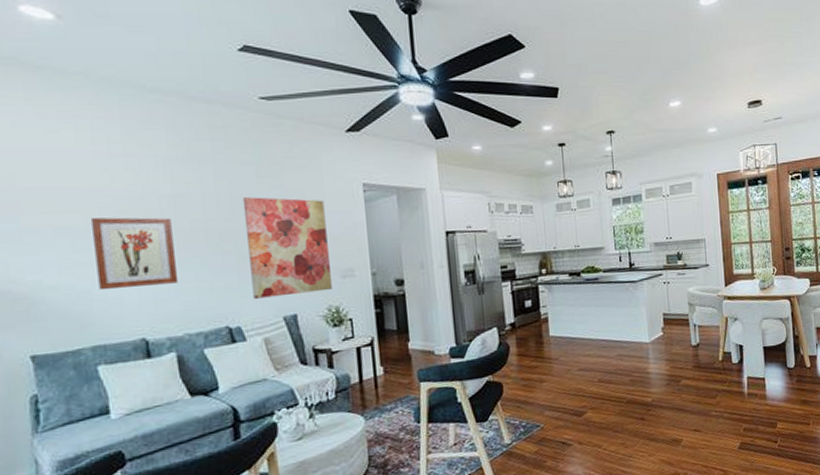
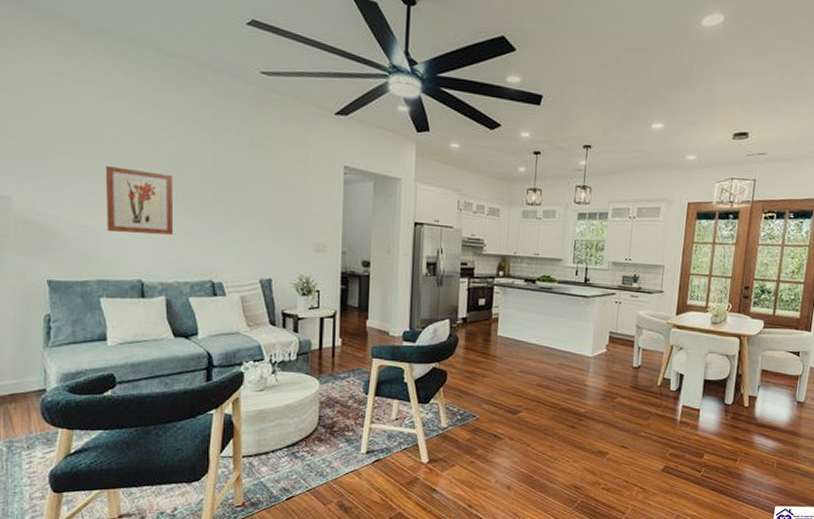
wall art: present [242,197,333,299] -> none [235,165,307,262]

